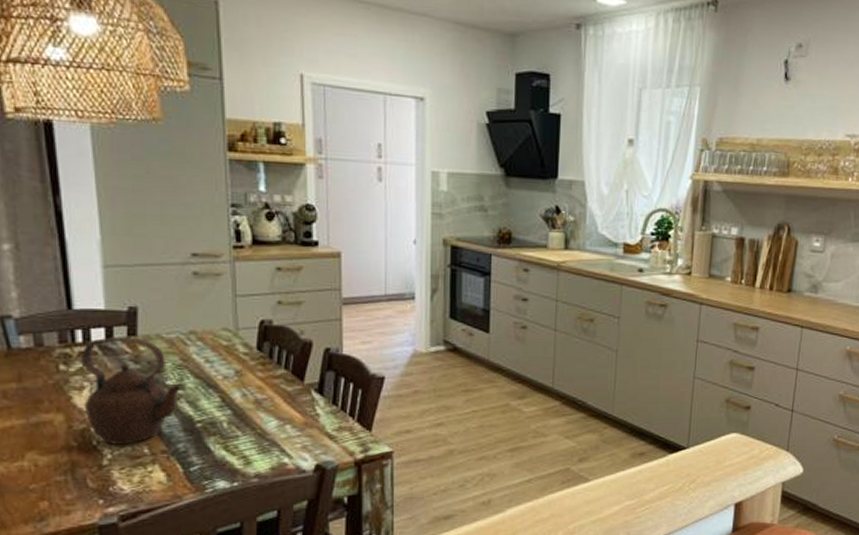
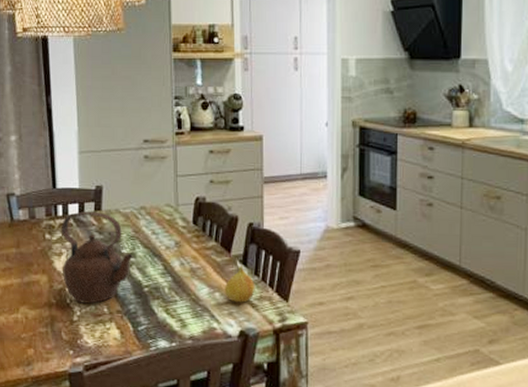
fruit: none [296,393,333,435] -> present [224,264,255,303]

